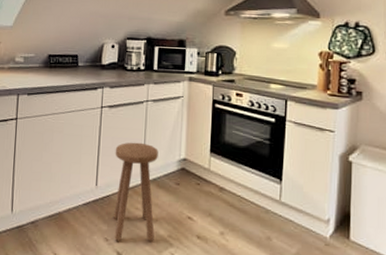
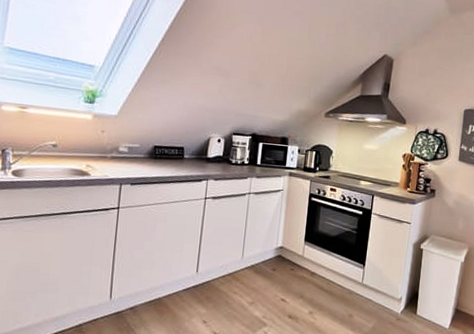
stool: present [113,142,158,242] -> none [211,231,258,323]

